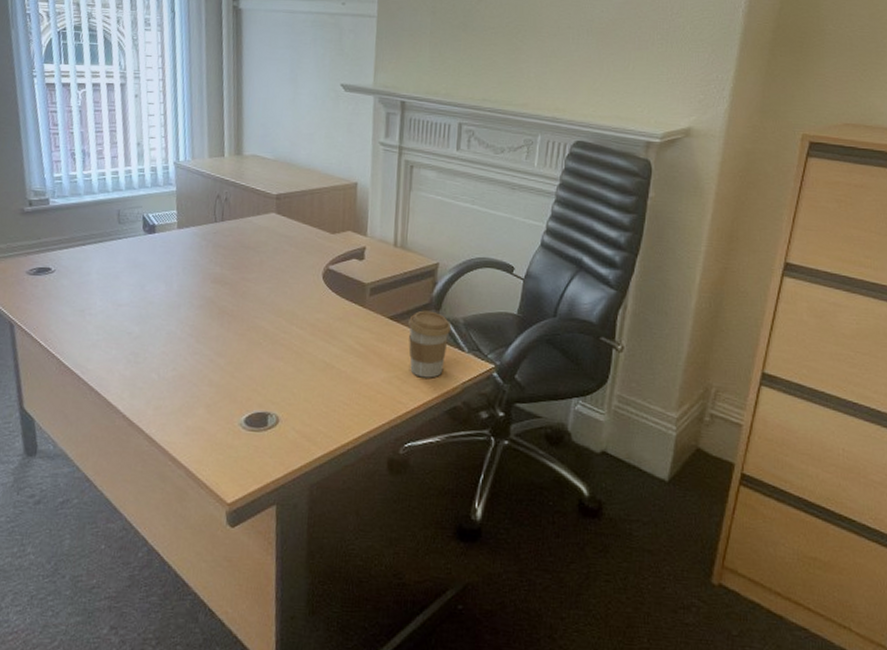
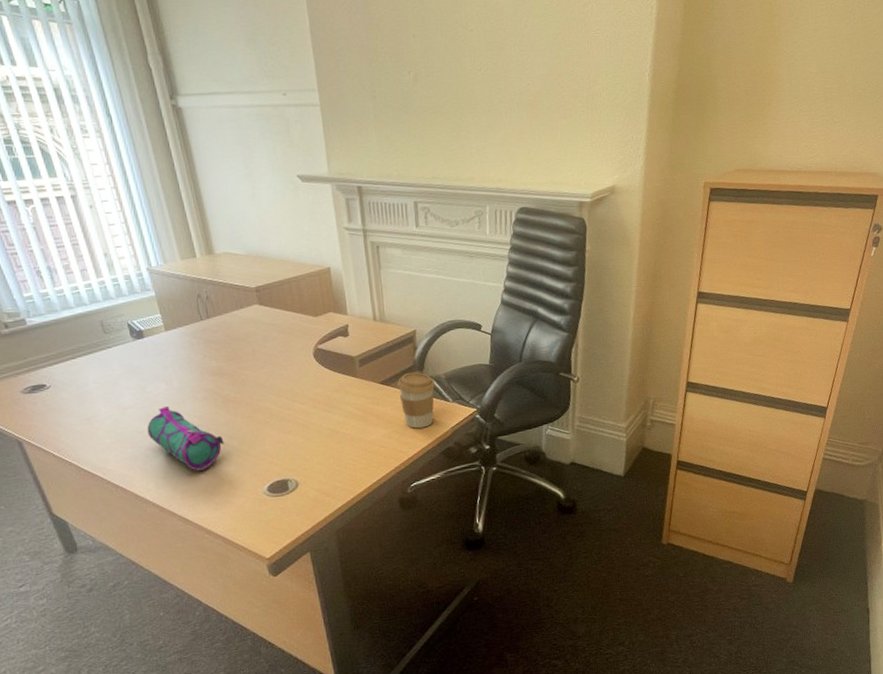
pencil case: none [135,308,211,387] -> present [147,405,224,471]

